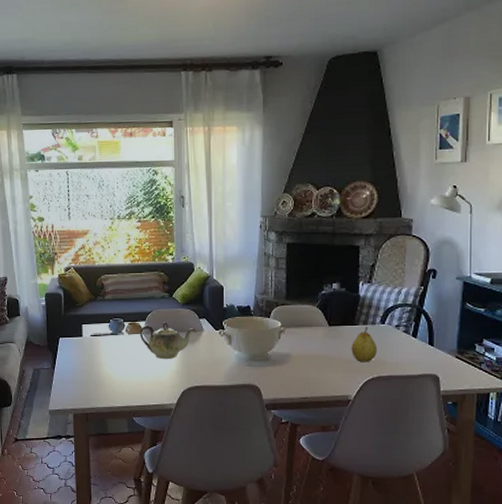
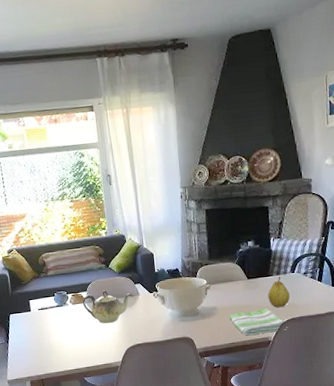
dish towel: none [304,361,373,391] -> present [229,308,288,336]

